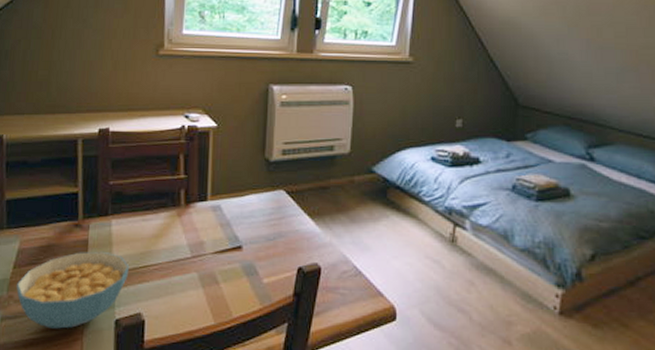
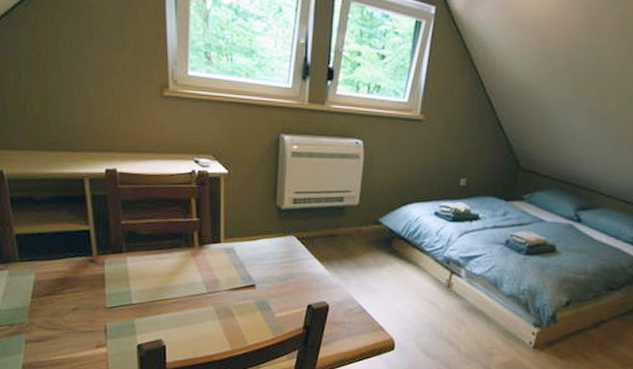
cereal bowl: present [16,251,130,329] -> none [36,285,148,351]

